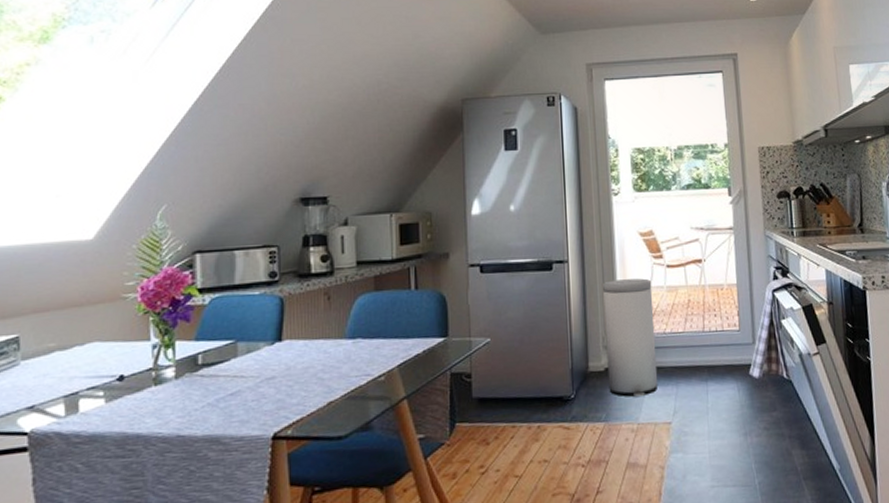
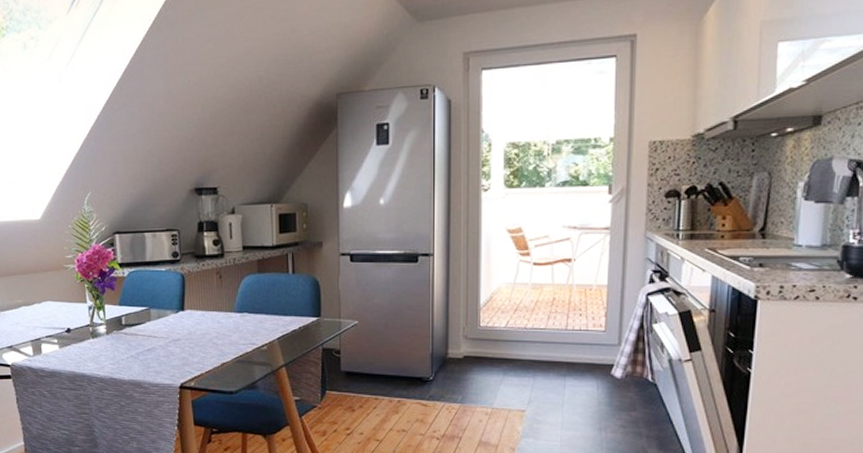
pedal bin: present [603,278,658,398] -> none [466,274,517,385]

